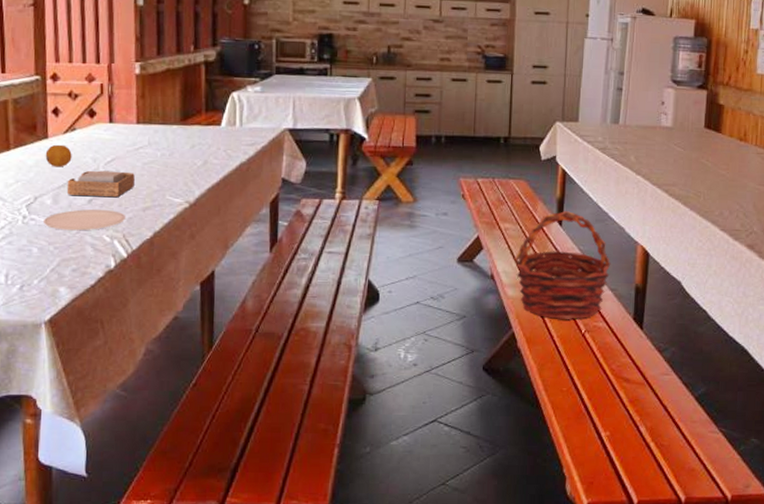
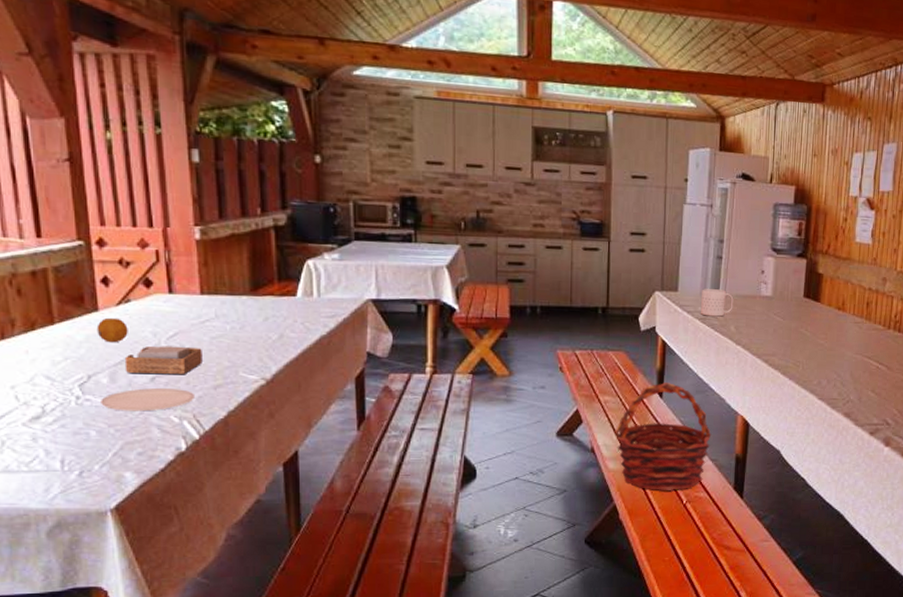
mug: none [600,119,634,147] -> present [700,289,734,317]

